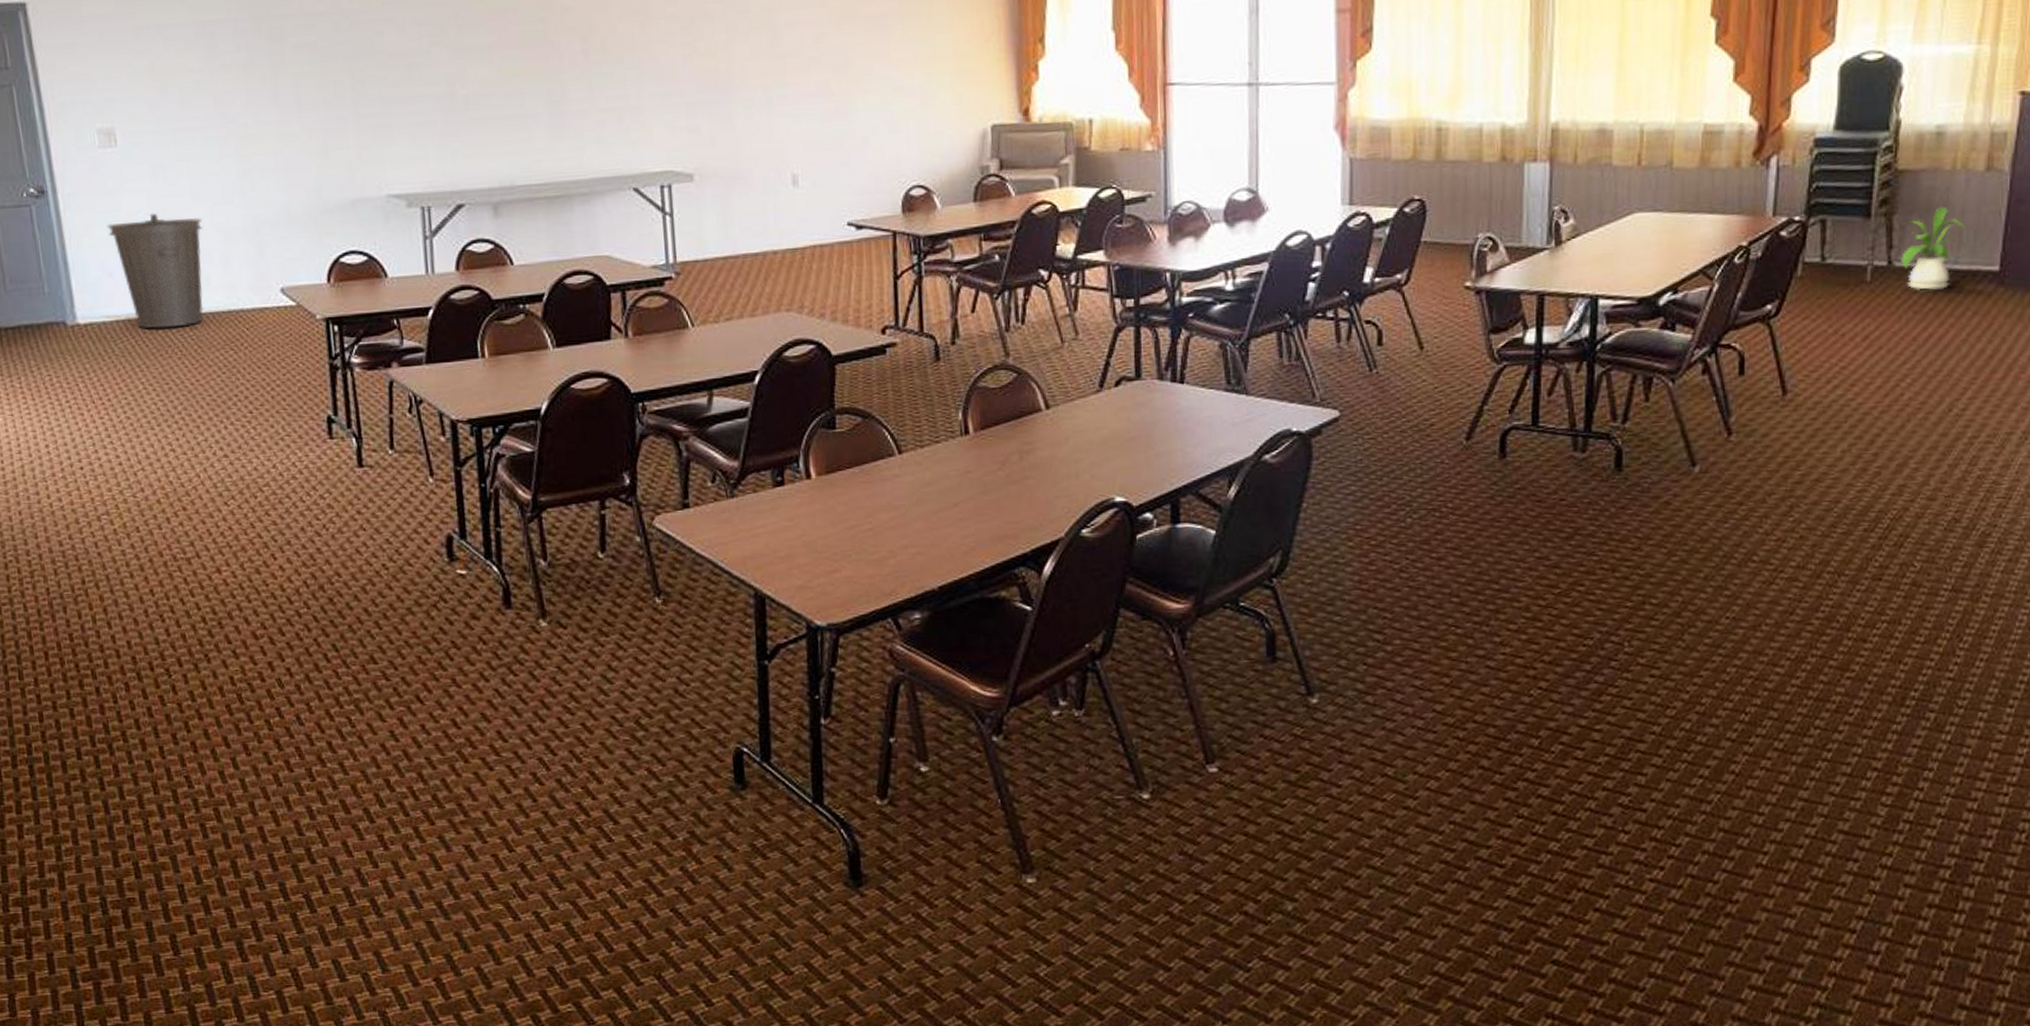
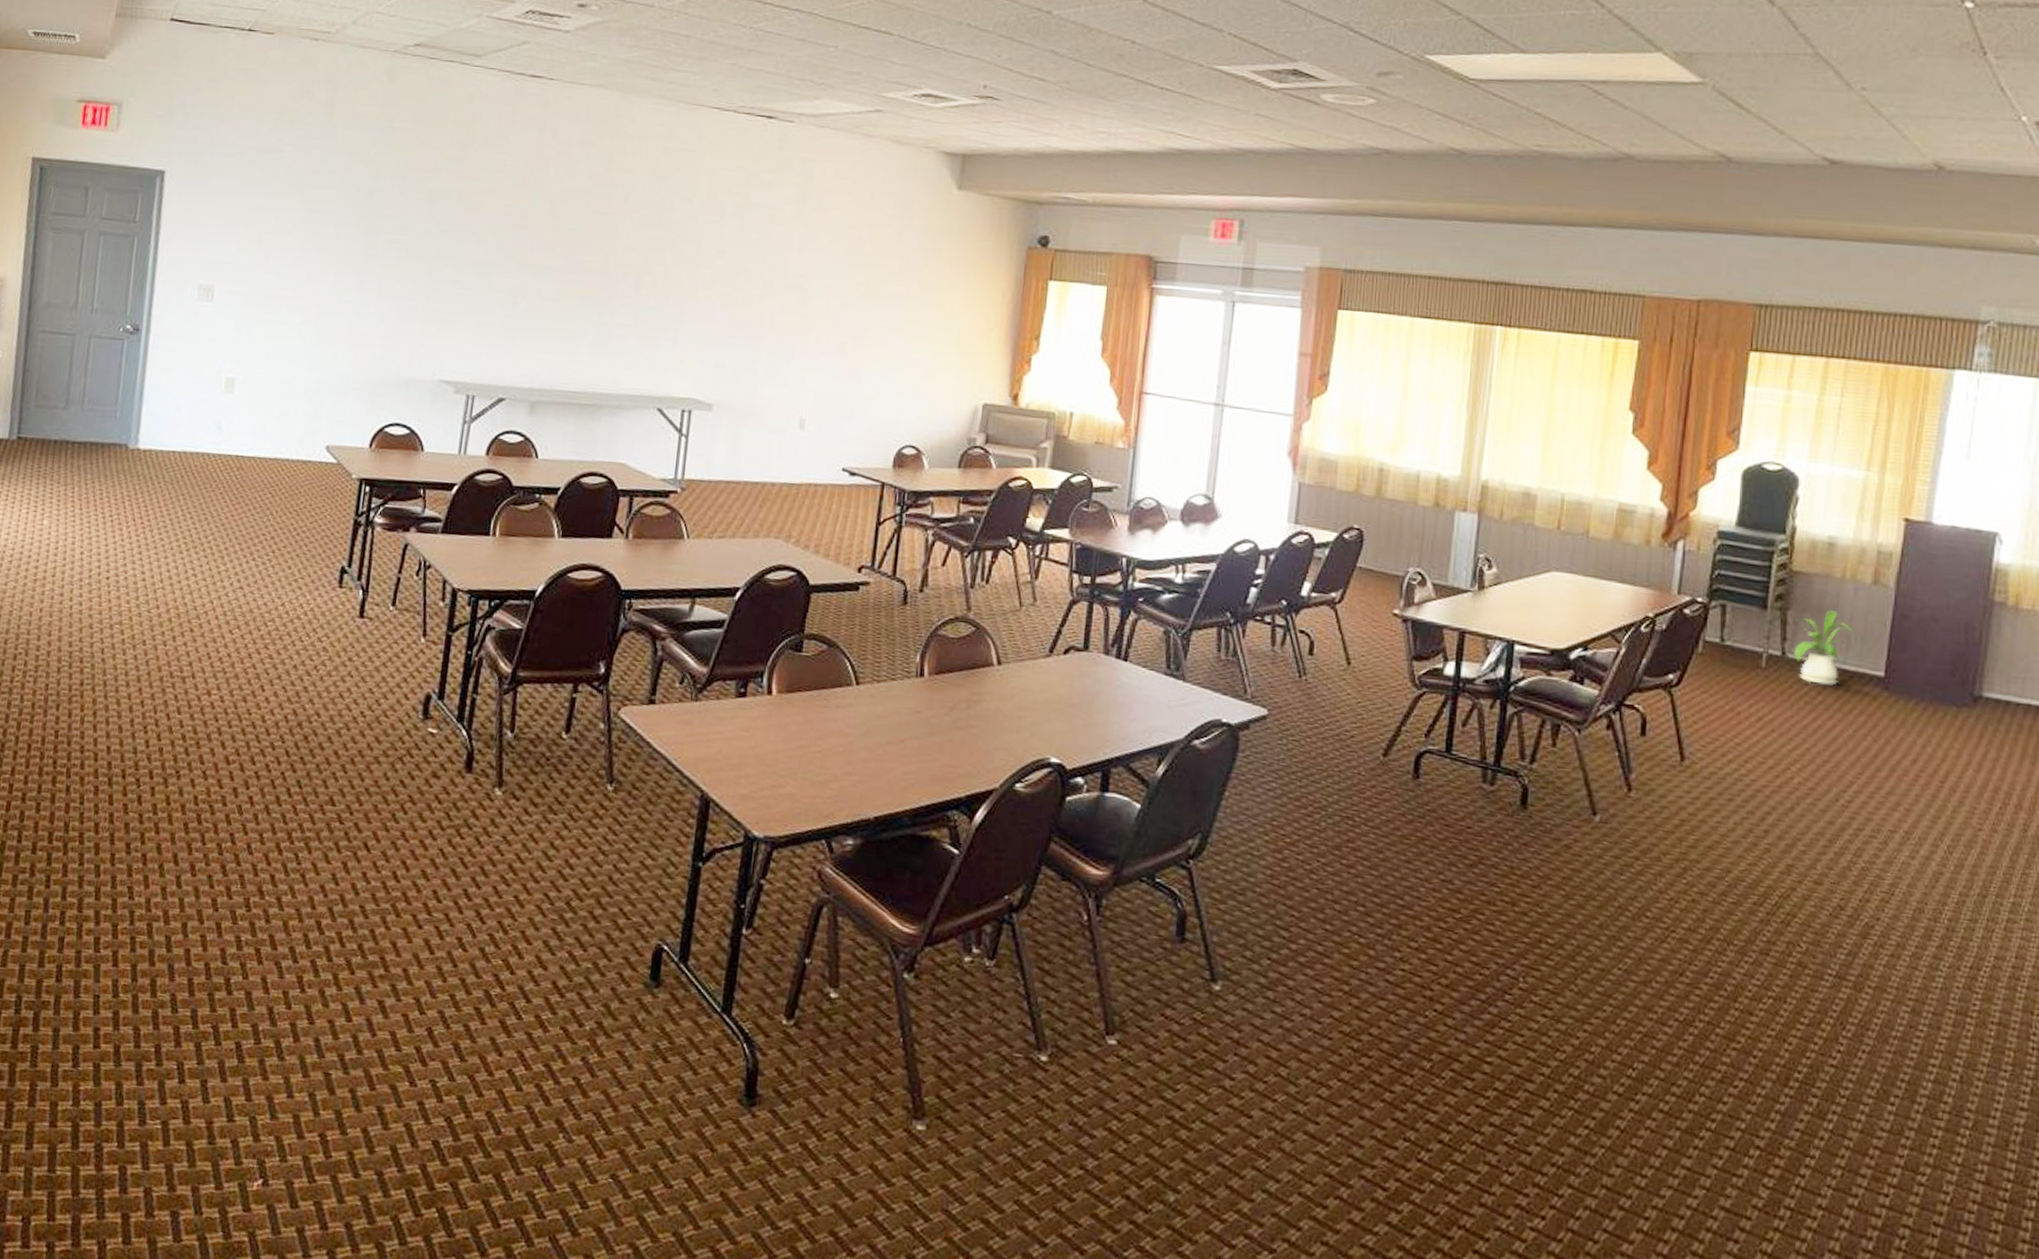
trash can: present [106,213,204,329] -> none [186,362,271,466]

